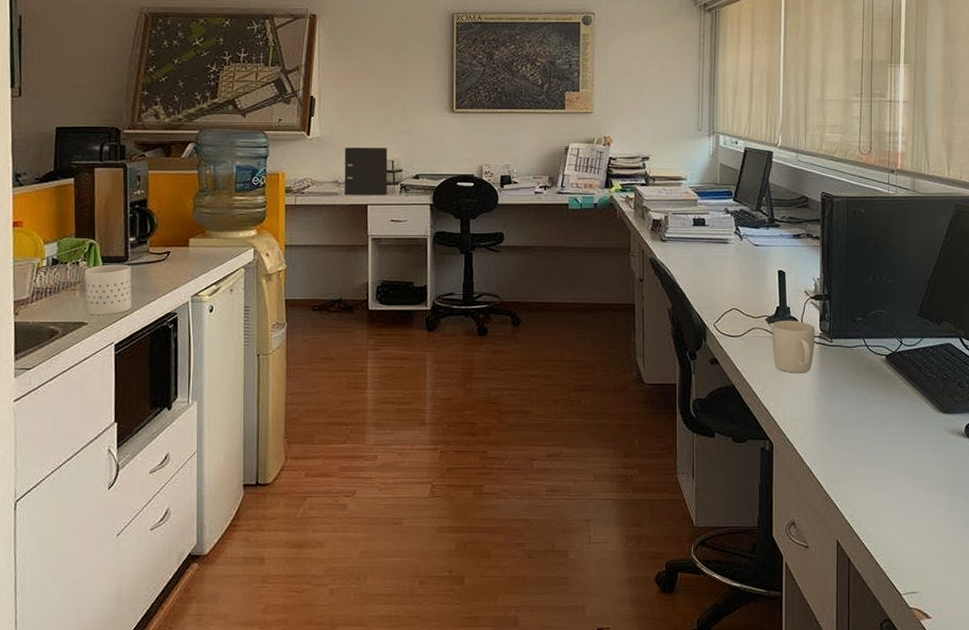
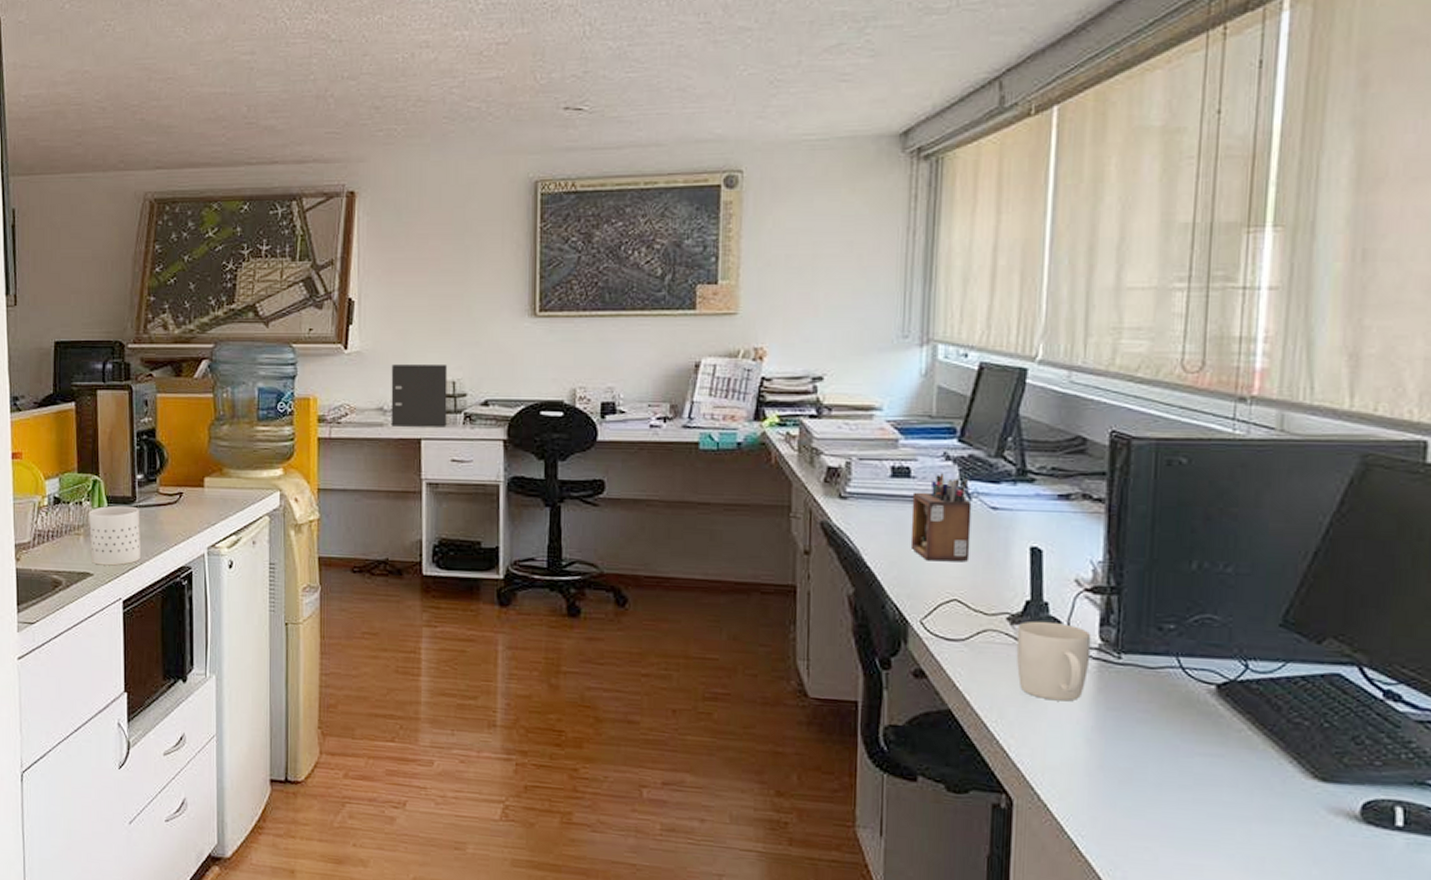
desk organizer: none [706,221,743,283] -> present [910,472,972,563]

